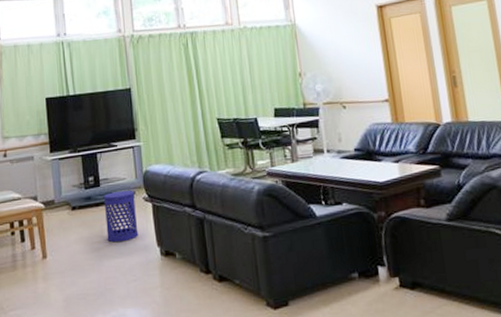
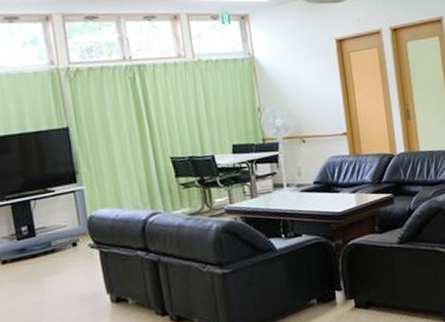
waste bin: present [103,190,139,243] -> none [40,238,85,295]

